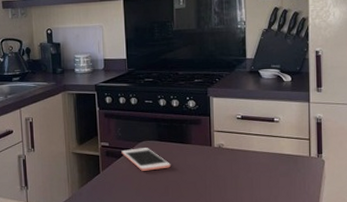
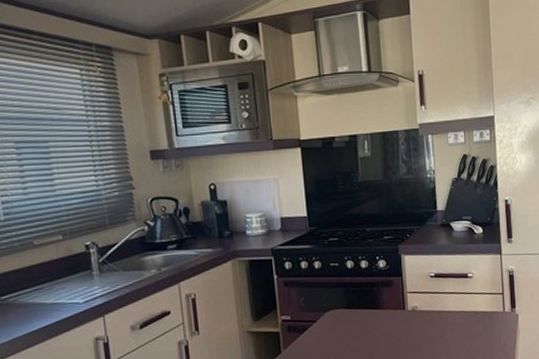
cell phone: present [121,148,171,171] -> none [305,317,362,345]

